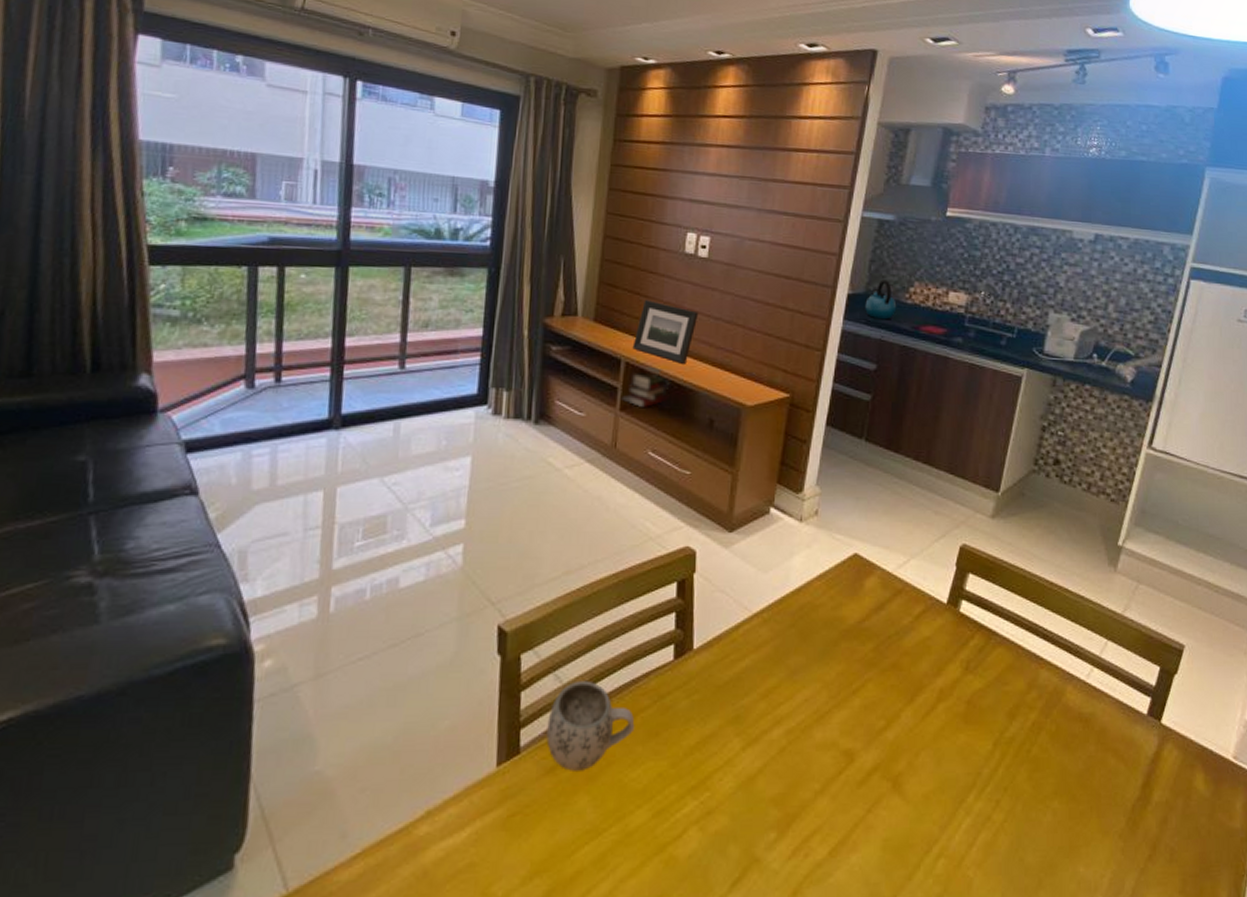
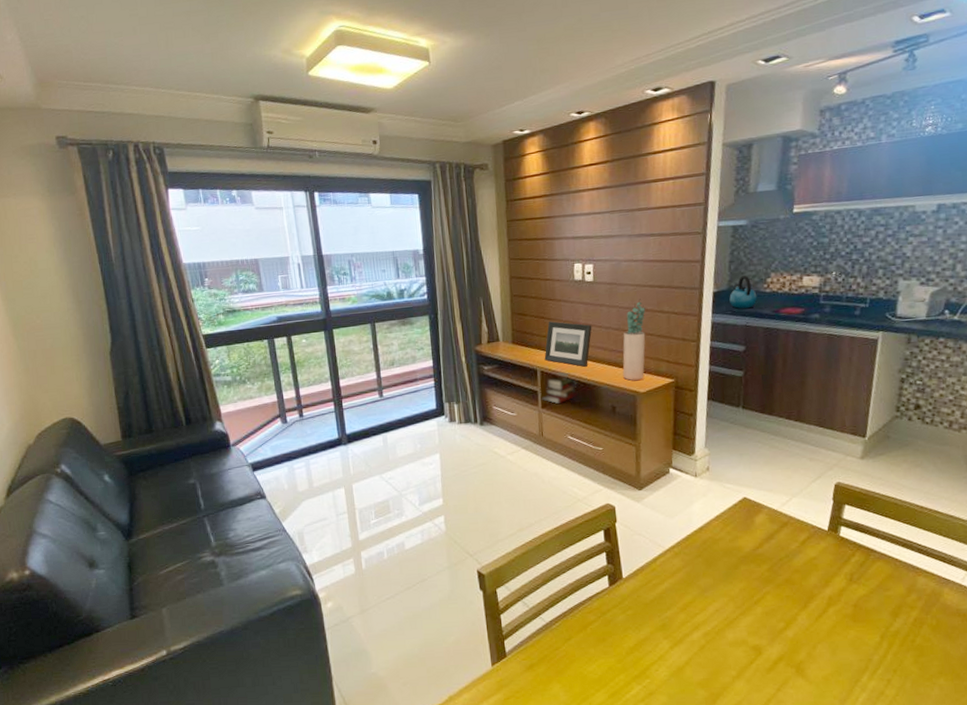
mug: present [546,680,635,771] -> none [522,604,587,668]
vase: none [728,288,766,391] -> present [622,299,646,381]

